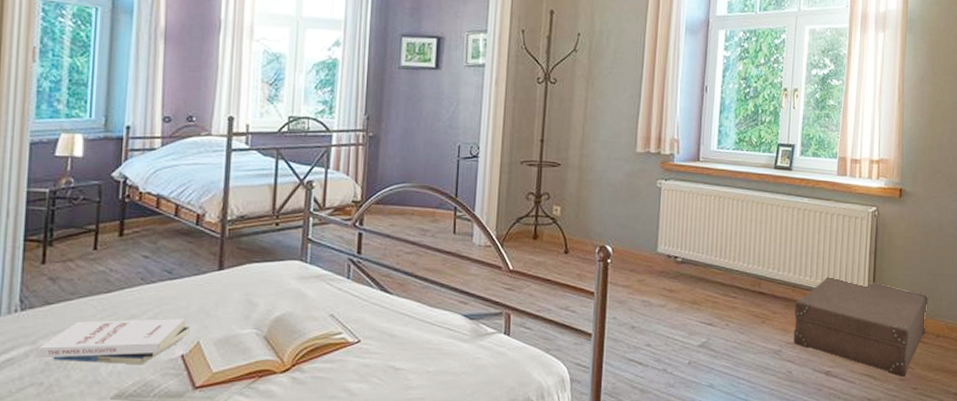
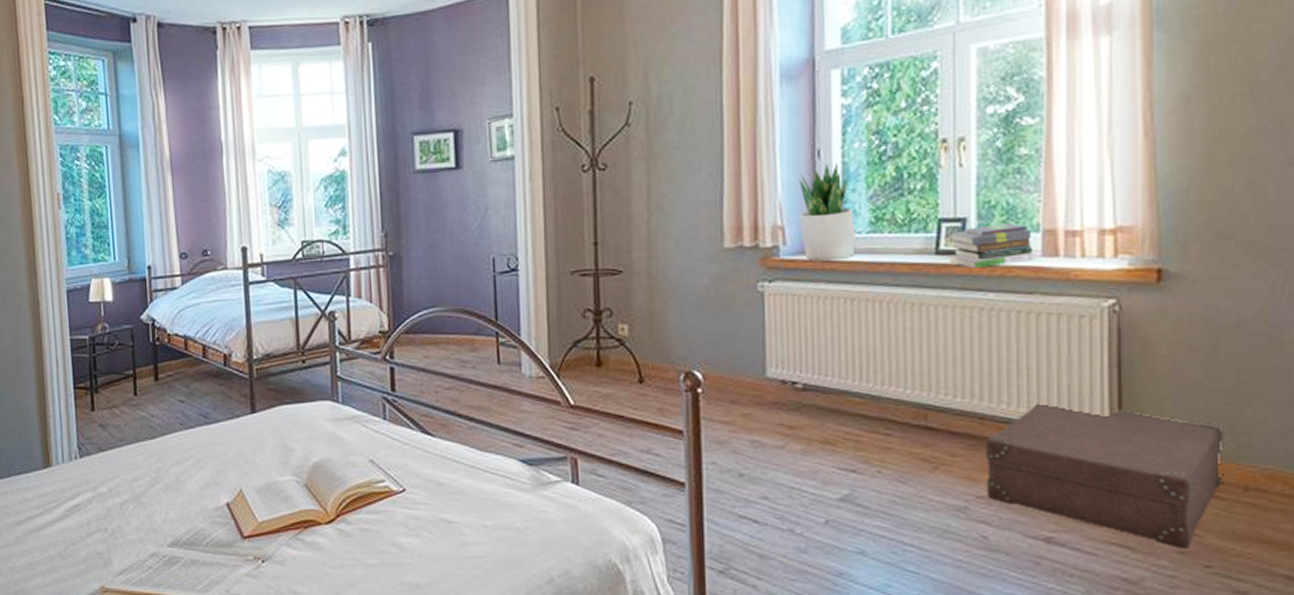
books: present [36,319,191,365] -> none [97,465,232,513]
planter: none [689,97,726,168] -> present [798,163,856,262]
books: none [782,150,833,181] -> present [949,223,1035,269]

